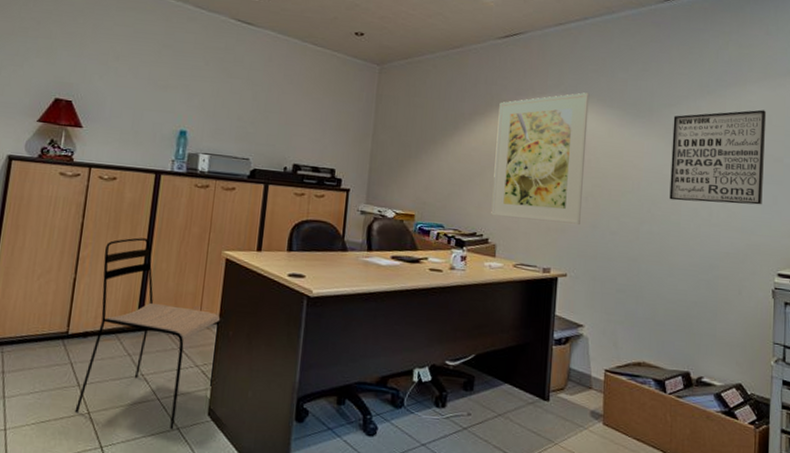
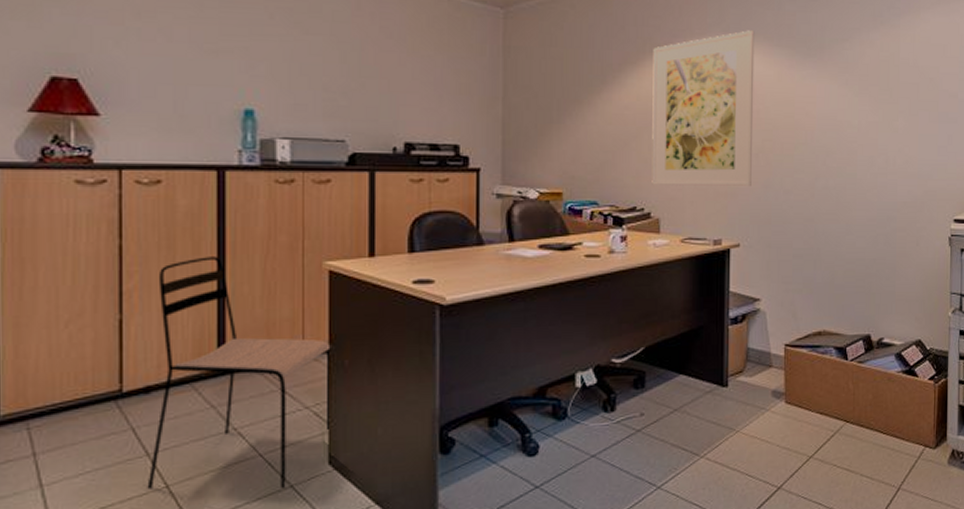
wall art: present [669,109,767,205] -> none [844,40,941,149]

